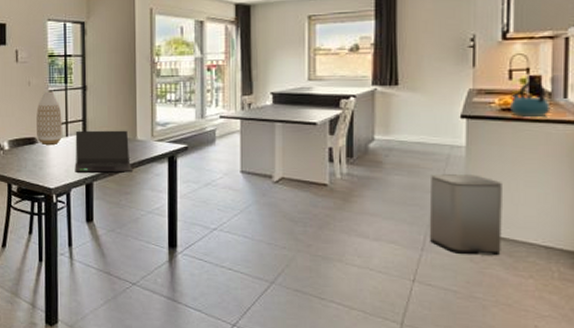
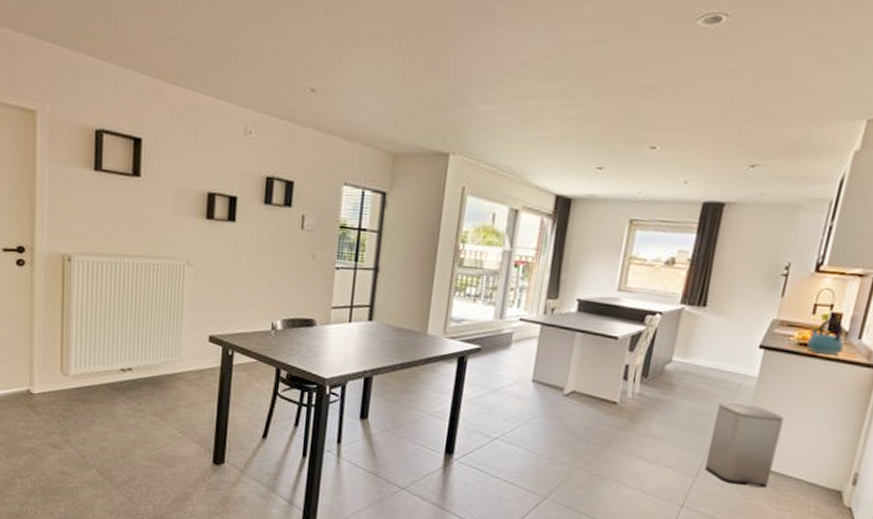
vase: present [36,91,62,145] -> none [316,267,347,330]
laptop: present [75,130,134,173] -> none [354,317,419,370]

